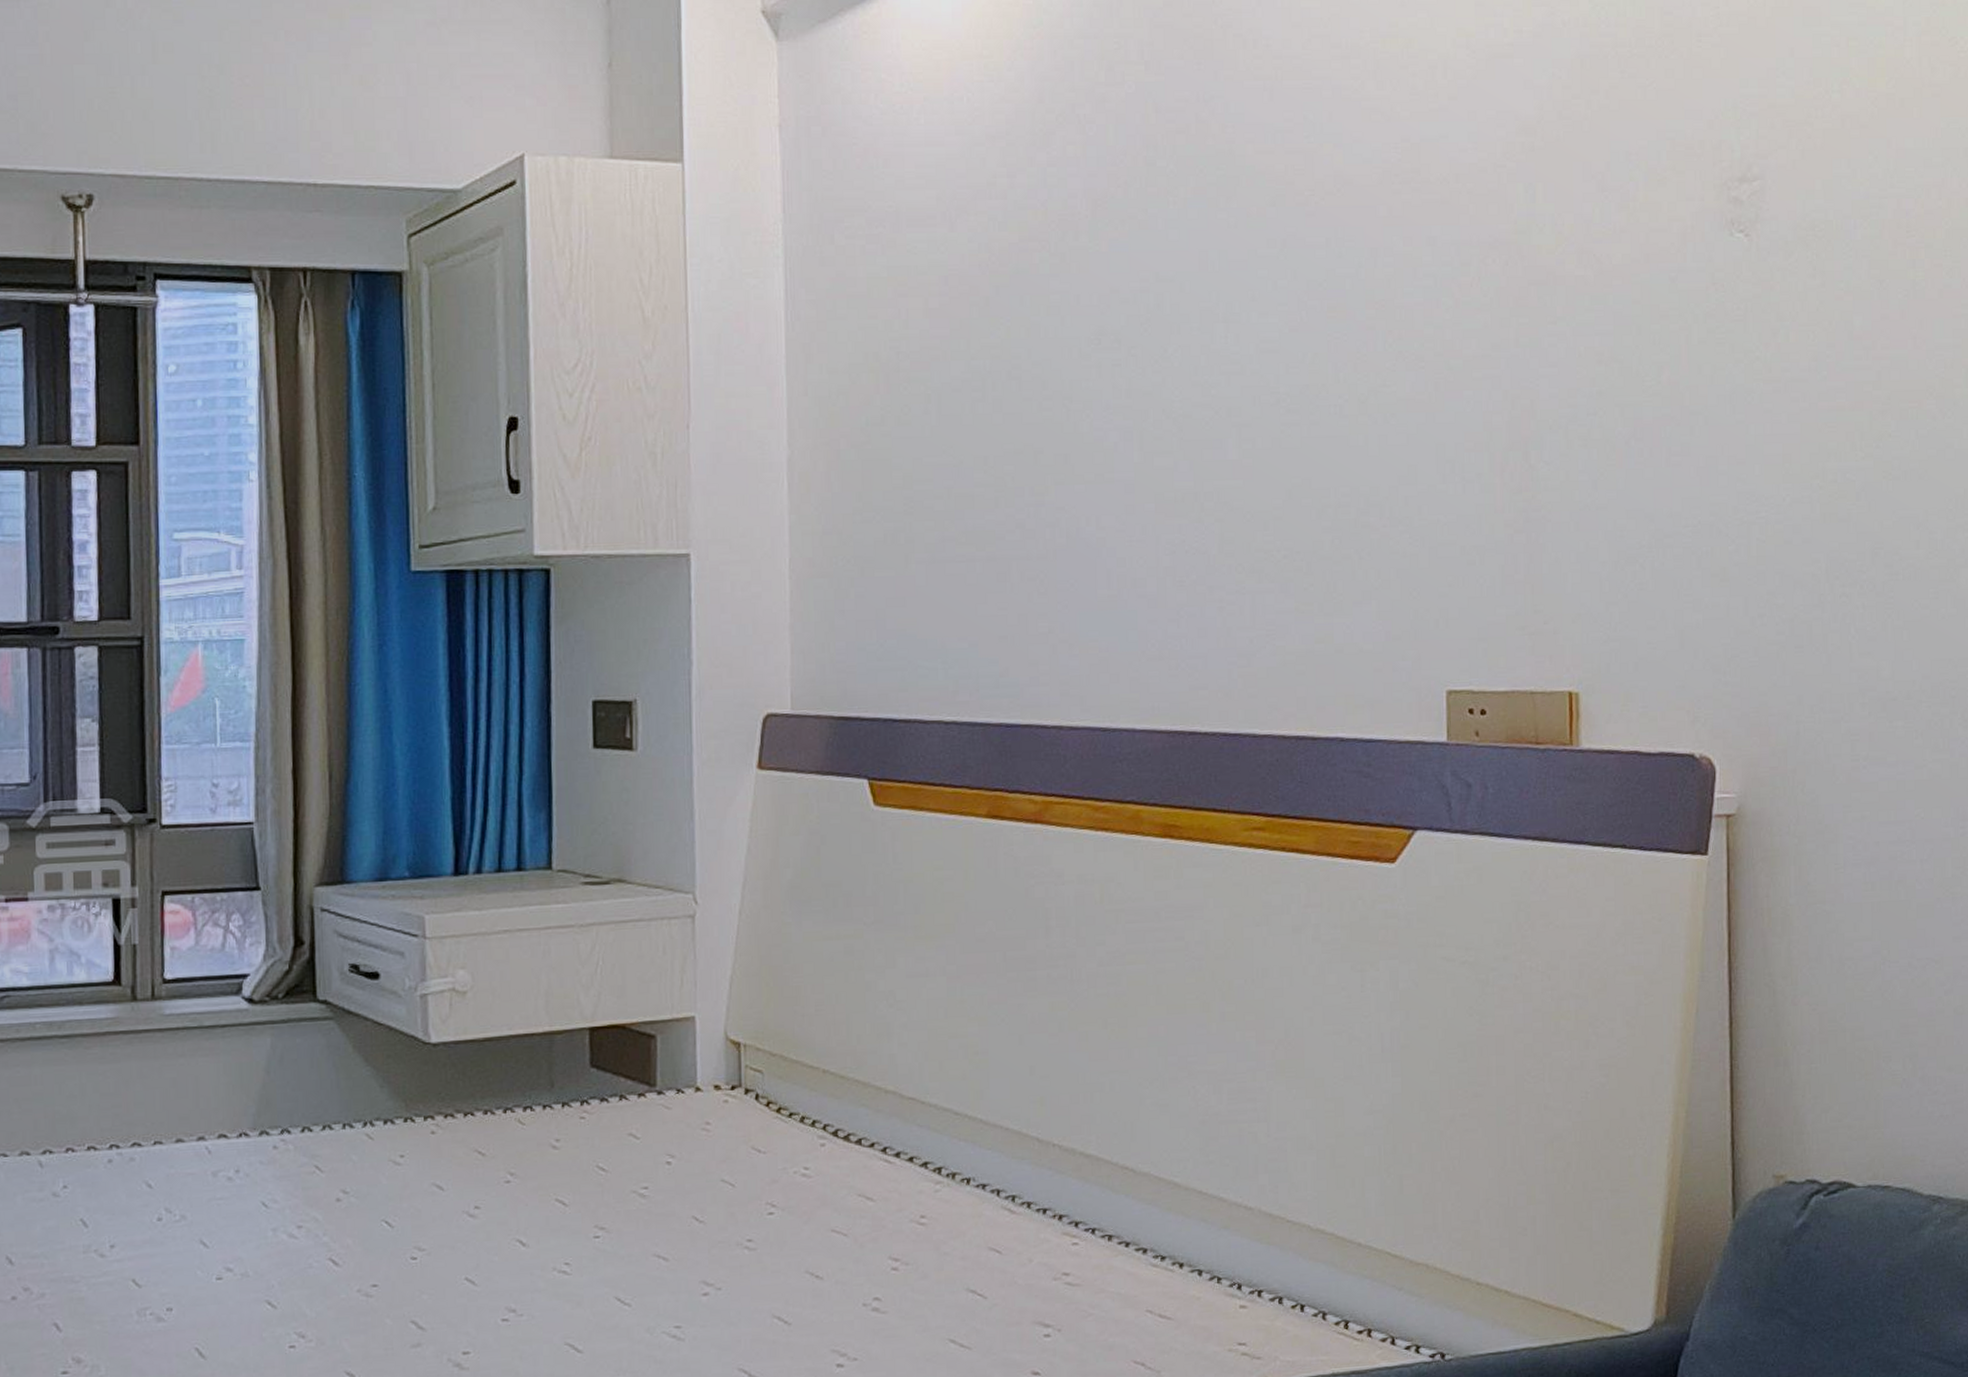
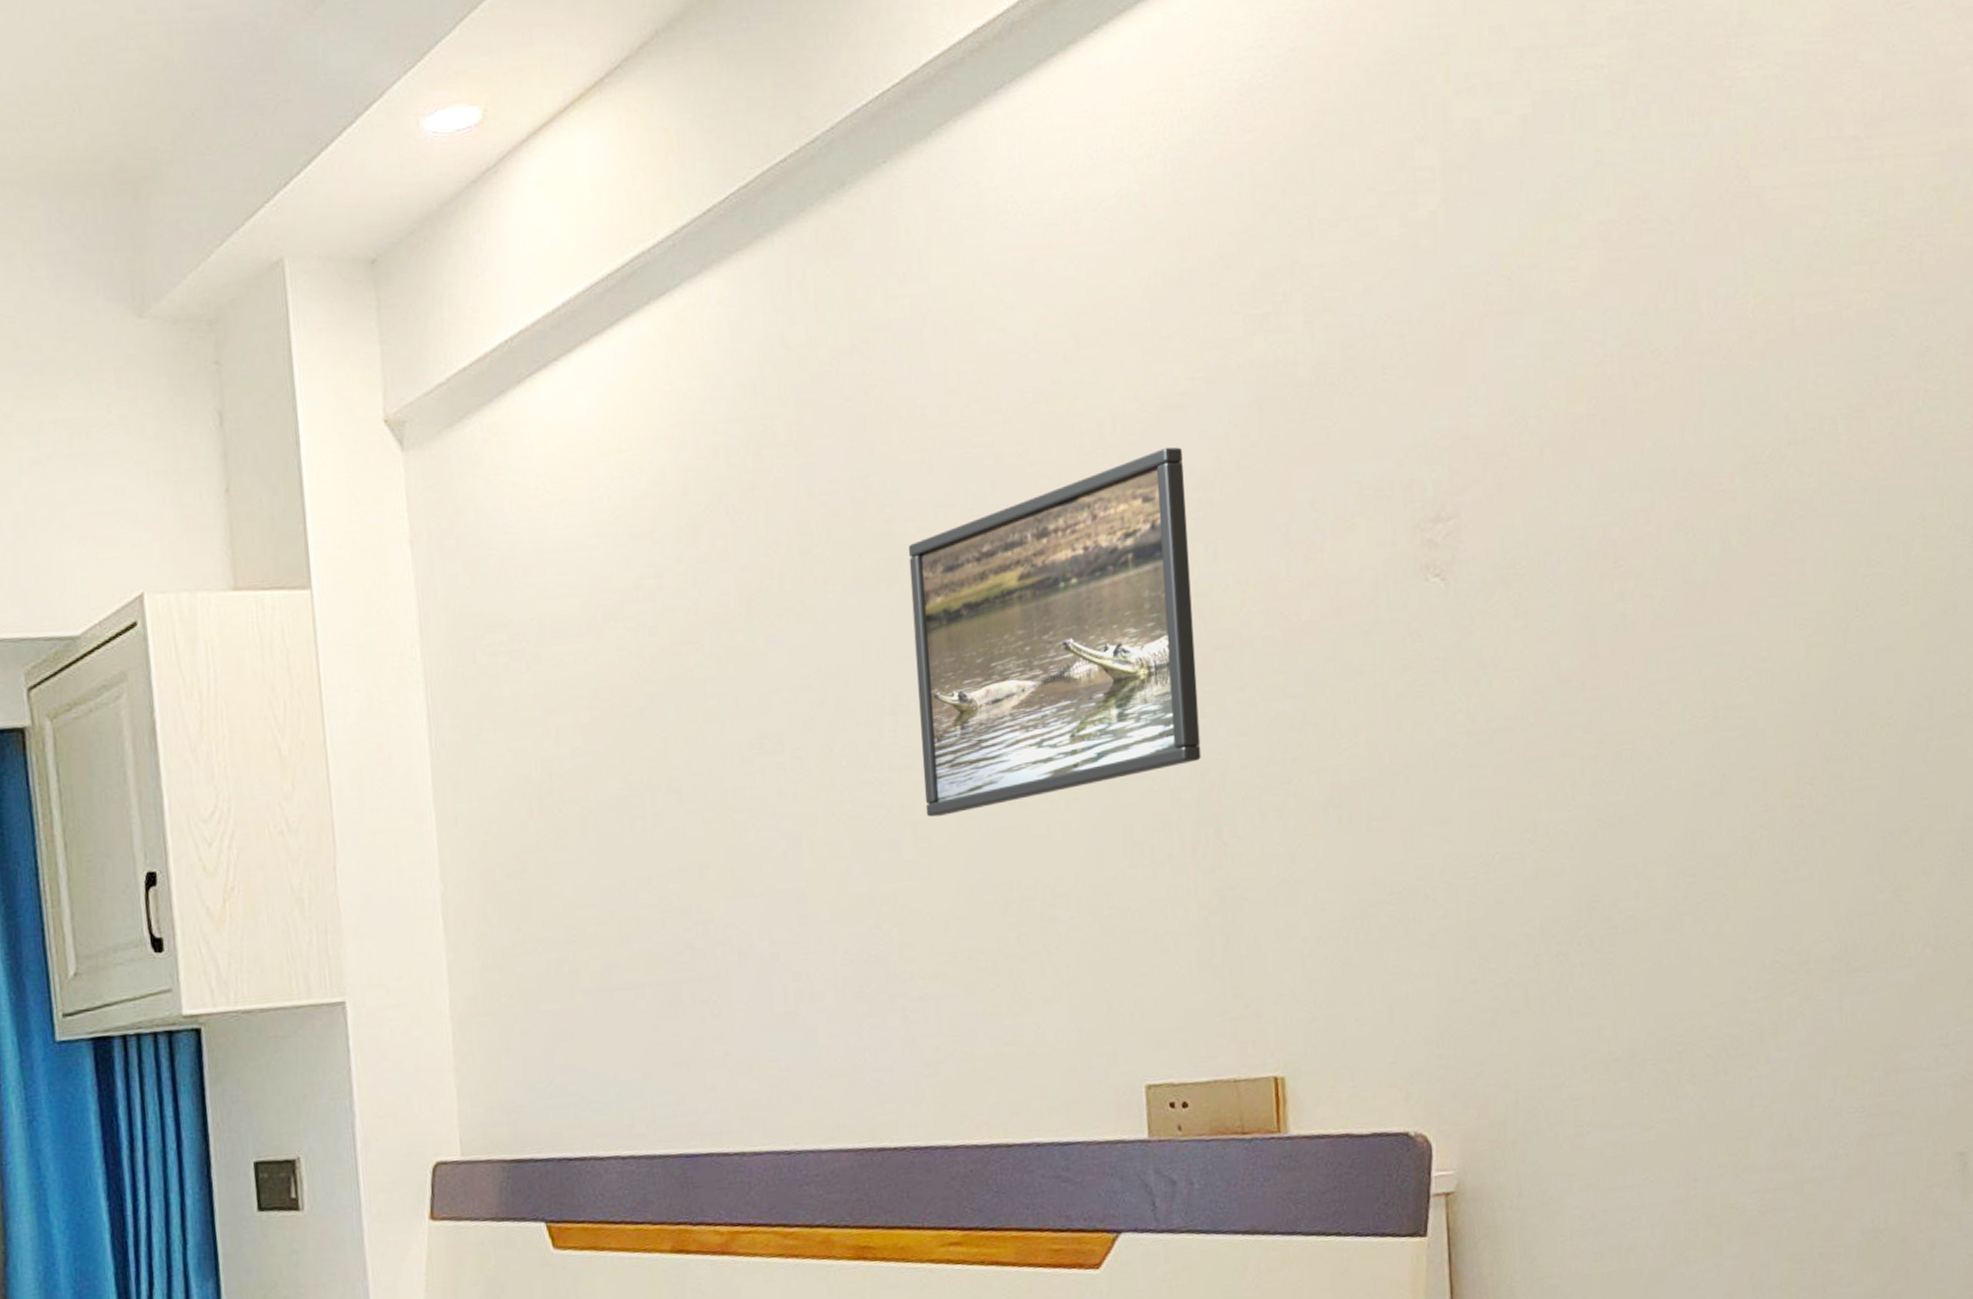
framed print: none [1247,93,1513,421] -> present [908,447,1201,817]

